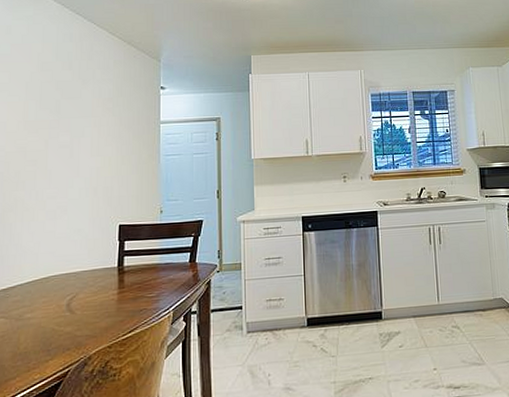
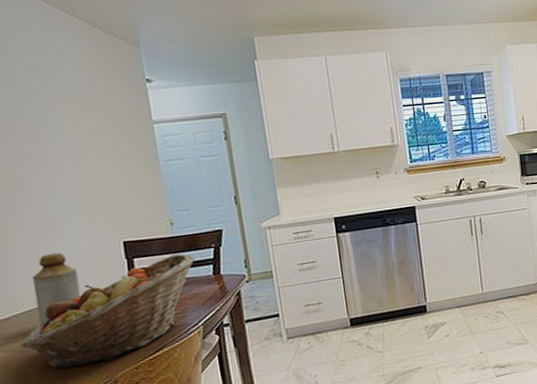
fruit basket: none [19,240,175,340] -> present [21,253,195,369]
bottle: none [38,230,77,295] -> present [31,252,81,325]

